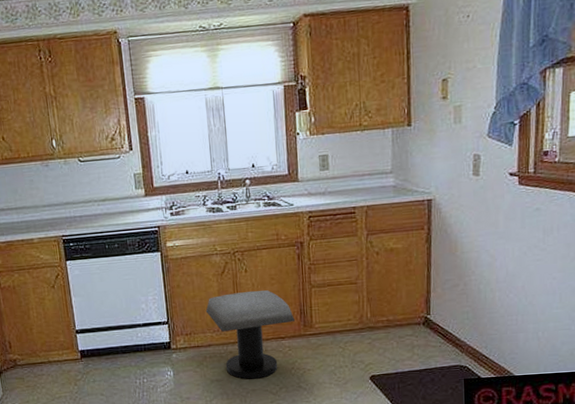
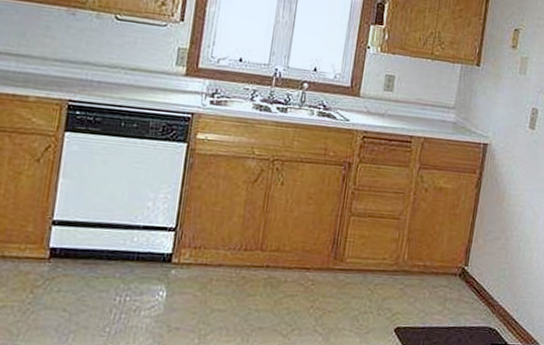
stool: present [205,290,295,379] -> none [224,206,326,315]

